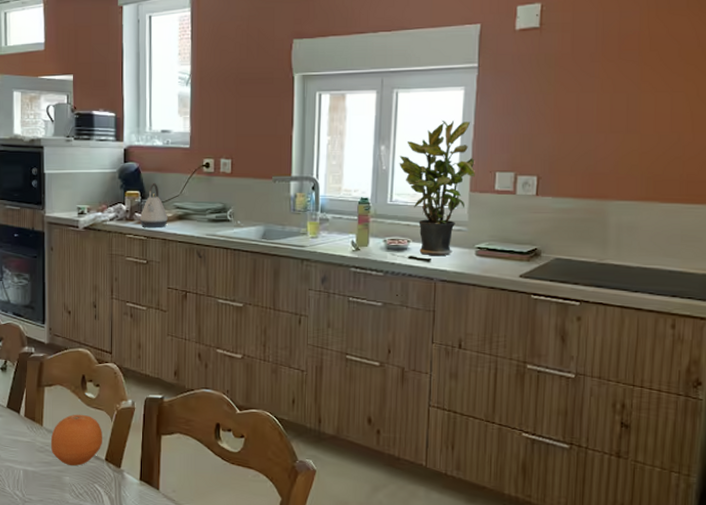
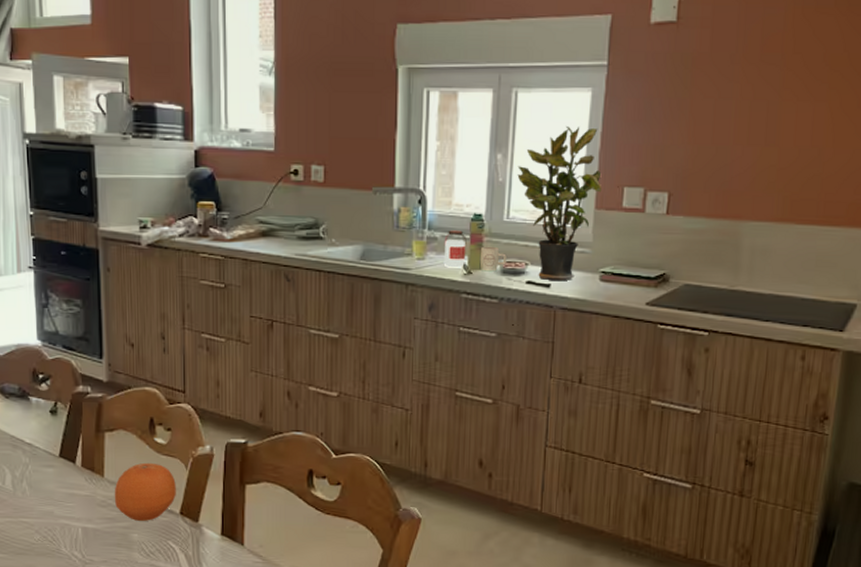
kettle: present [139,182,168,228] -> none [215,191,249,247]
jar: none [334,212,355,245] -> present [444,230,467,268]
mug: none [366,226,390,248] -> present [479,246,506,272]

